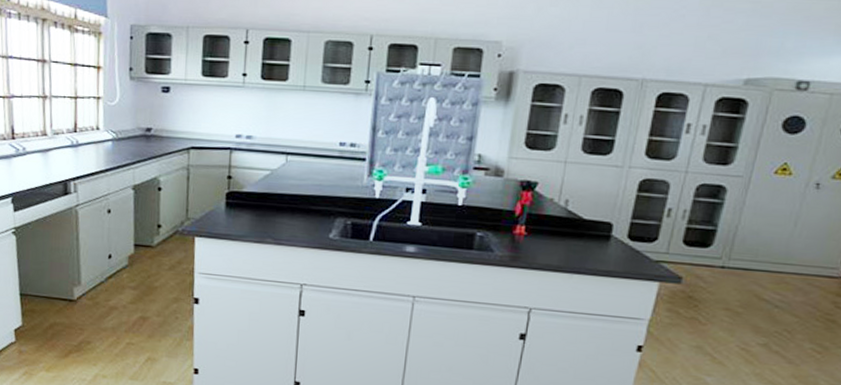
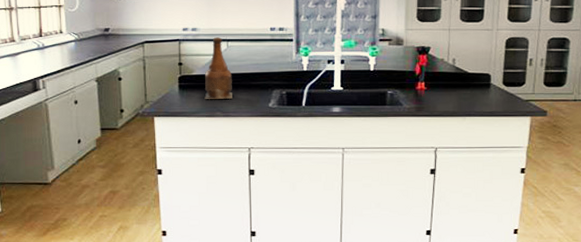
bottle: none [254,149,289,224] -> present [204,37,232,99]

